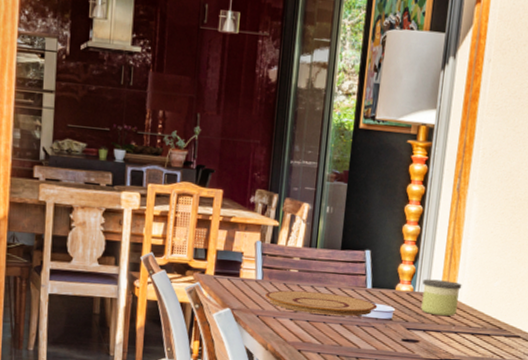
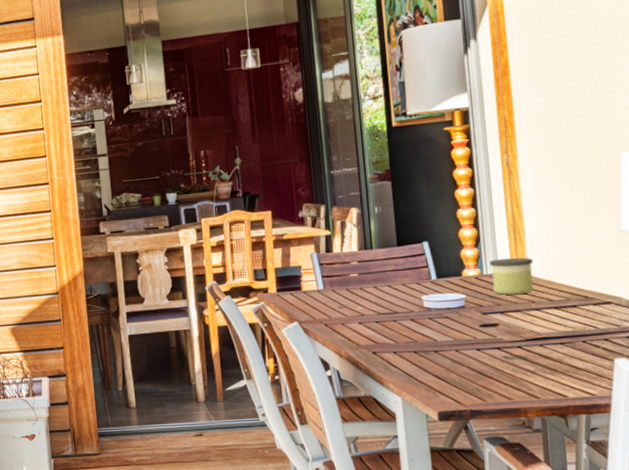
plate: present [265,290,378,317] -> none [330,290,447,314]

